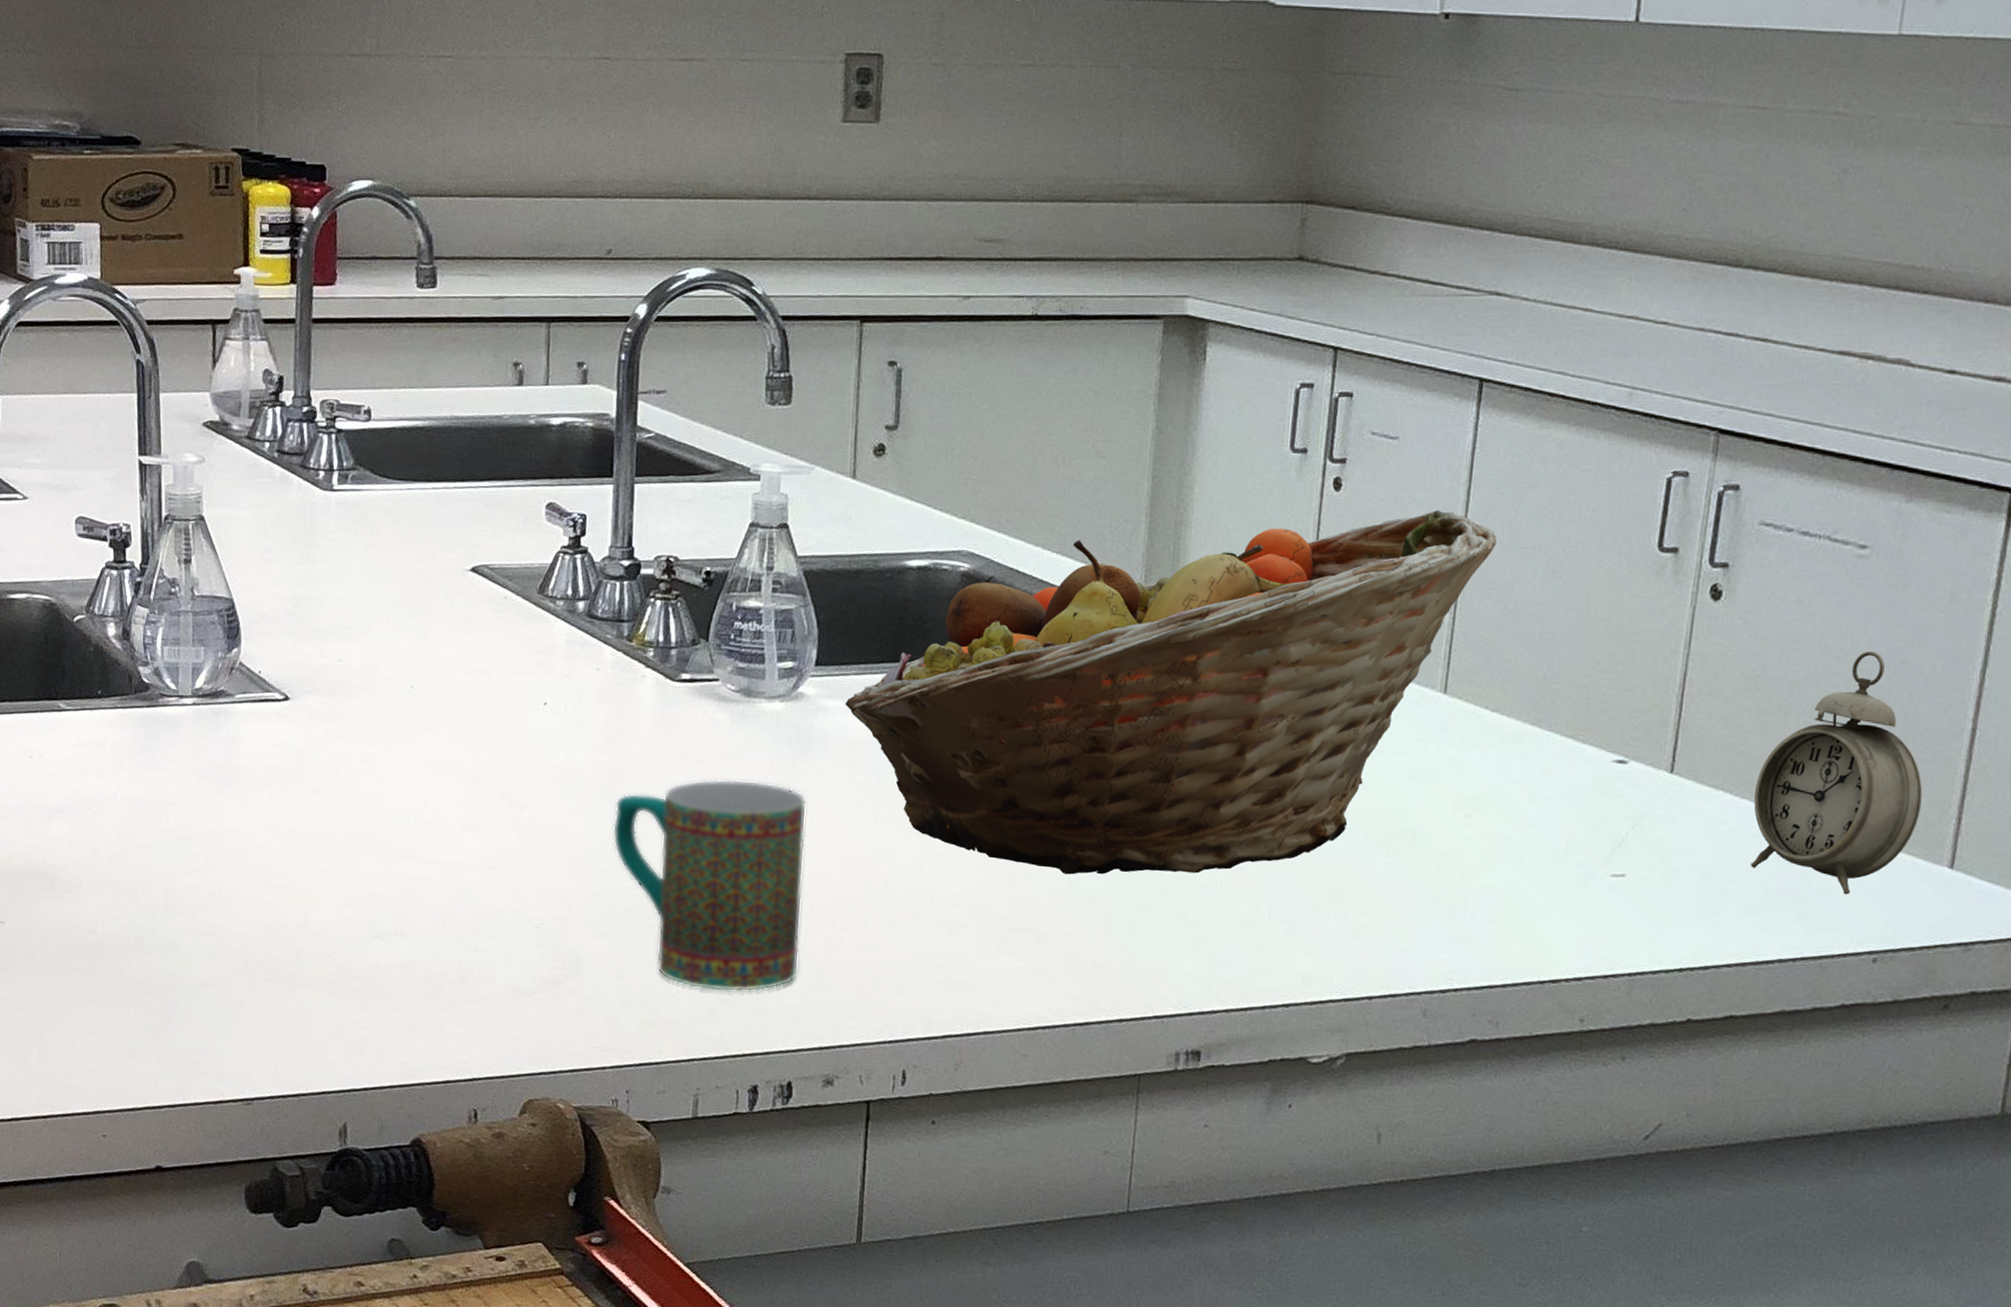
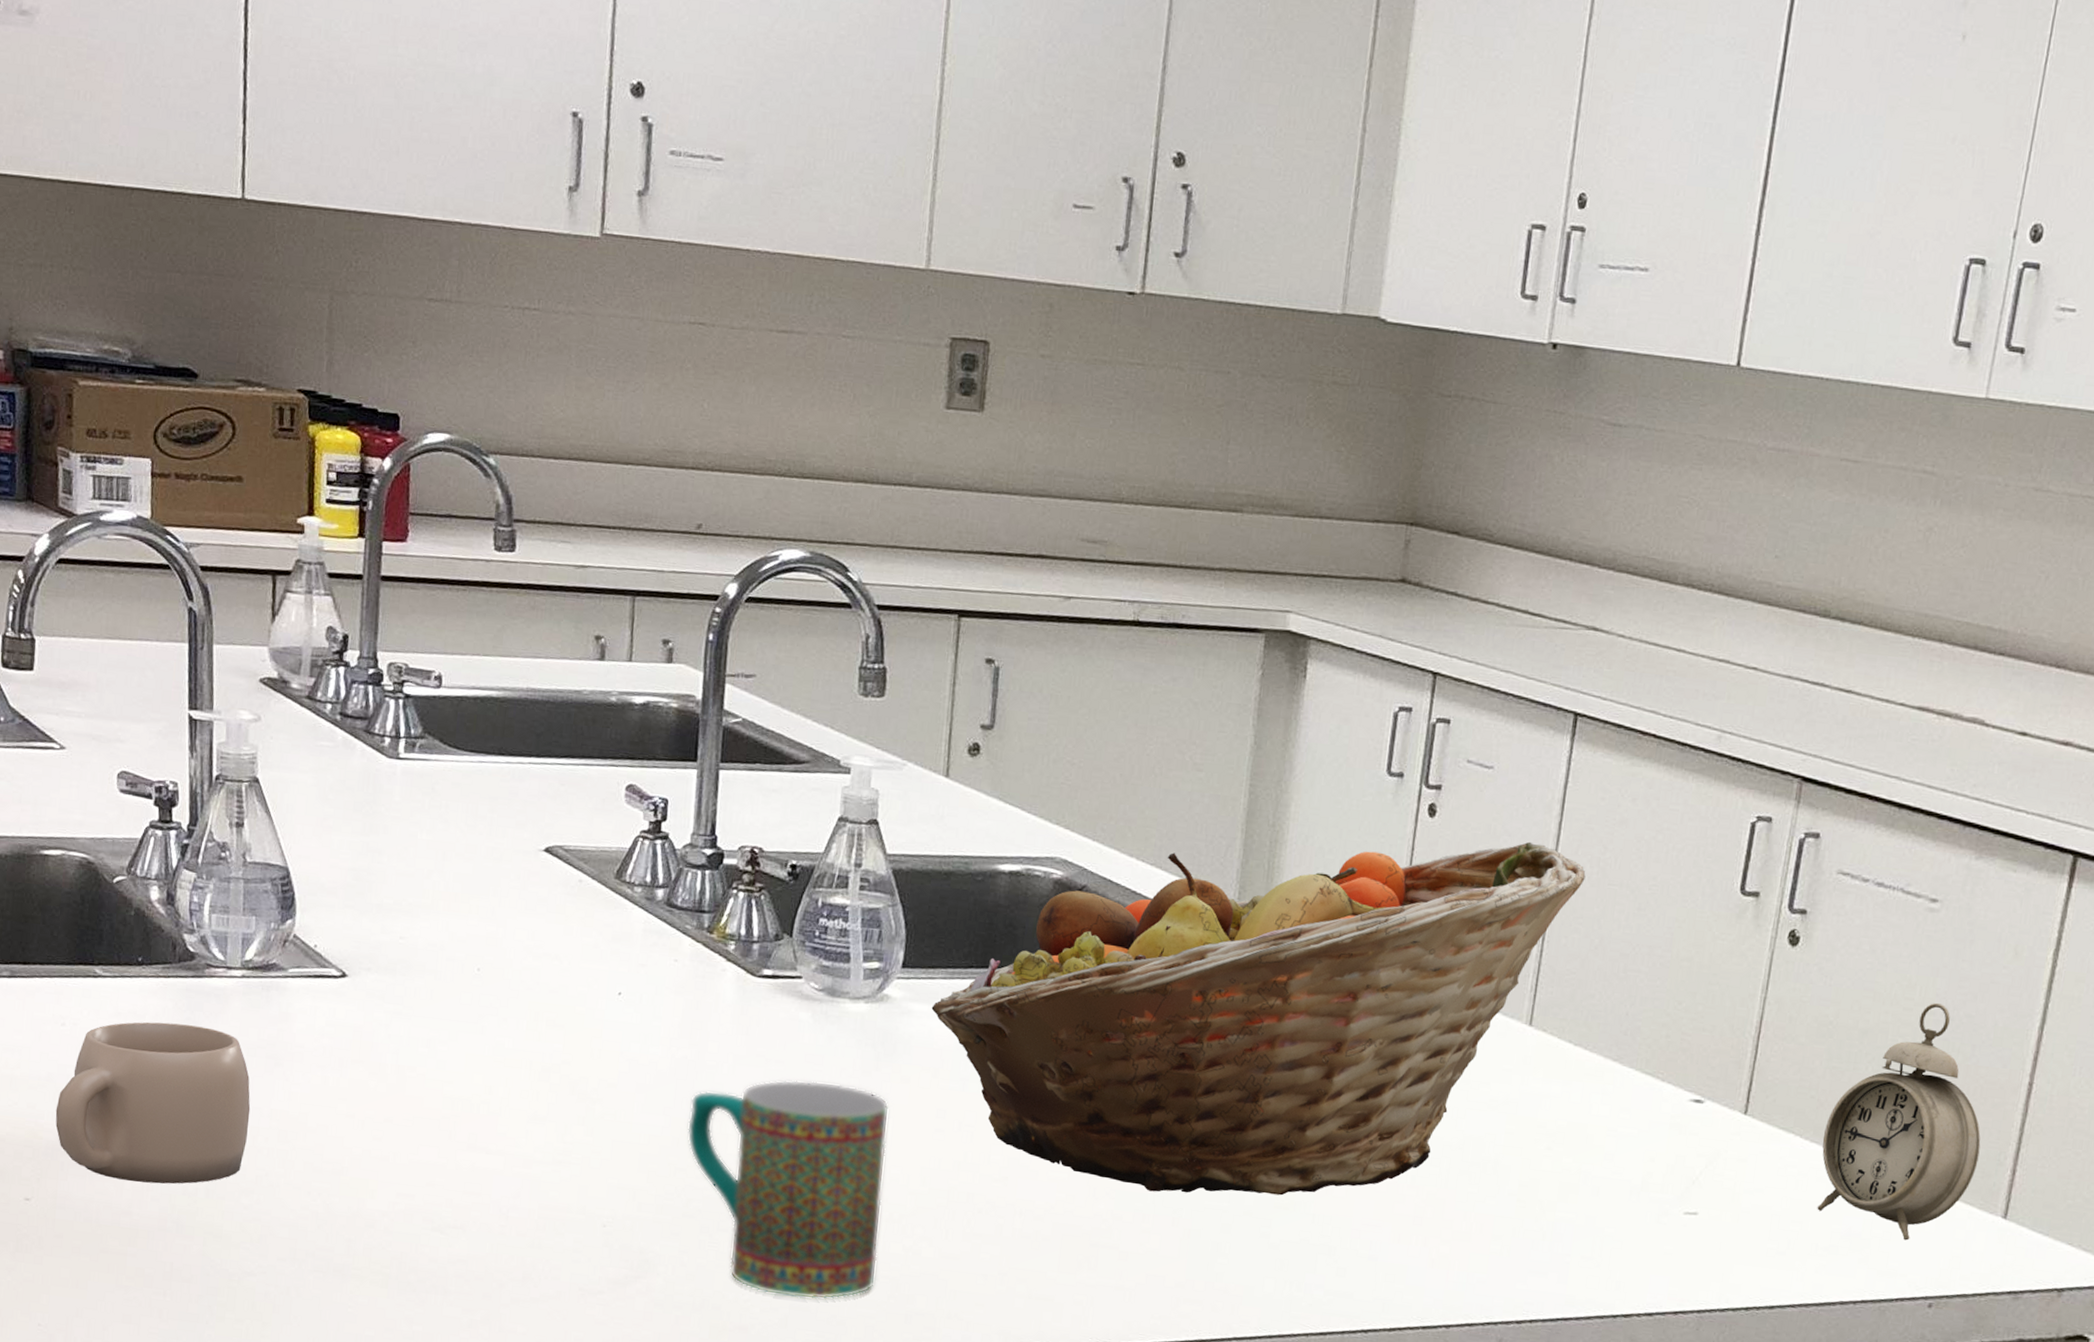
mug: none [26,750,204,903] -> present [55,1022,251,1184]

